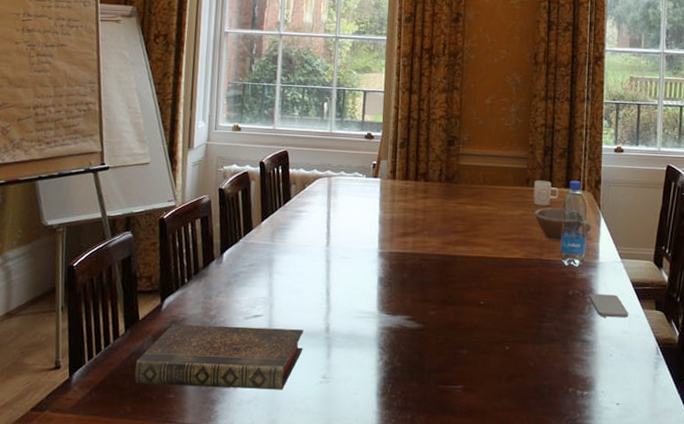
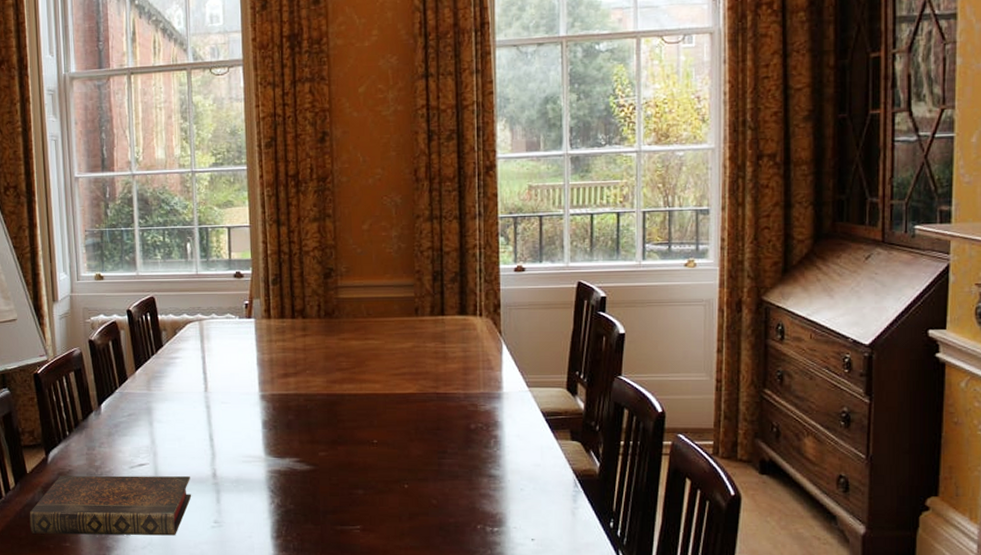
mug: present [533,180,559,206] -> none [423,308,453,336]
cup: present [533,207,591,242] -> none [425,337,492,373]
bottle: present [560,180,587,267] -> none [457,306,488,399]
smartphone: present [589,293,629,318] -> none [493,426,541,451]

